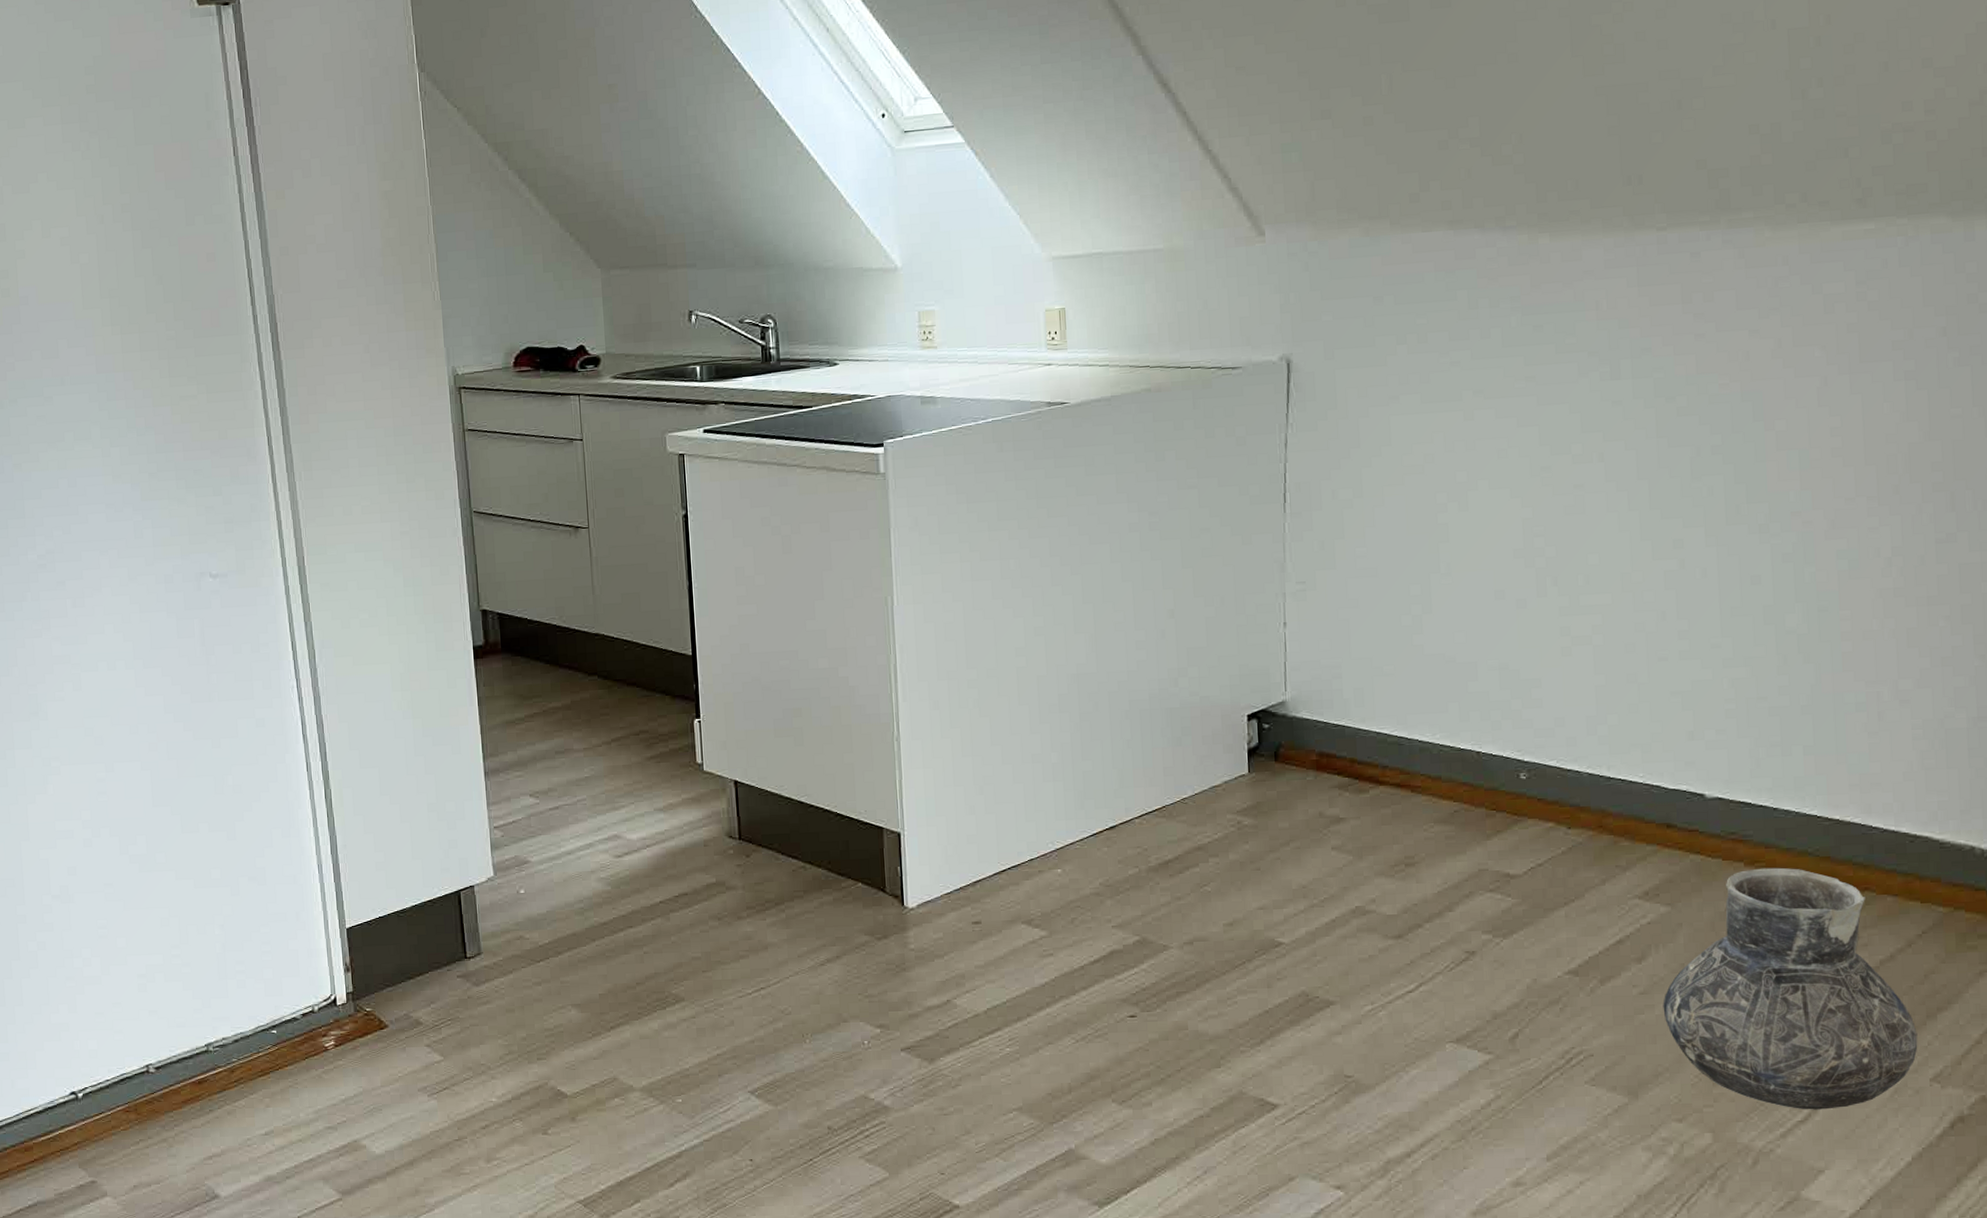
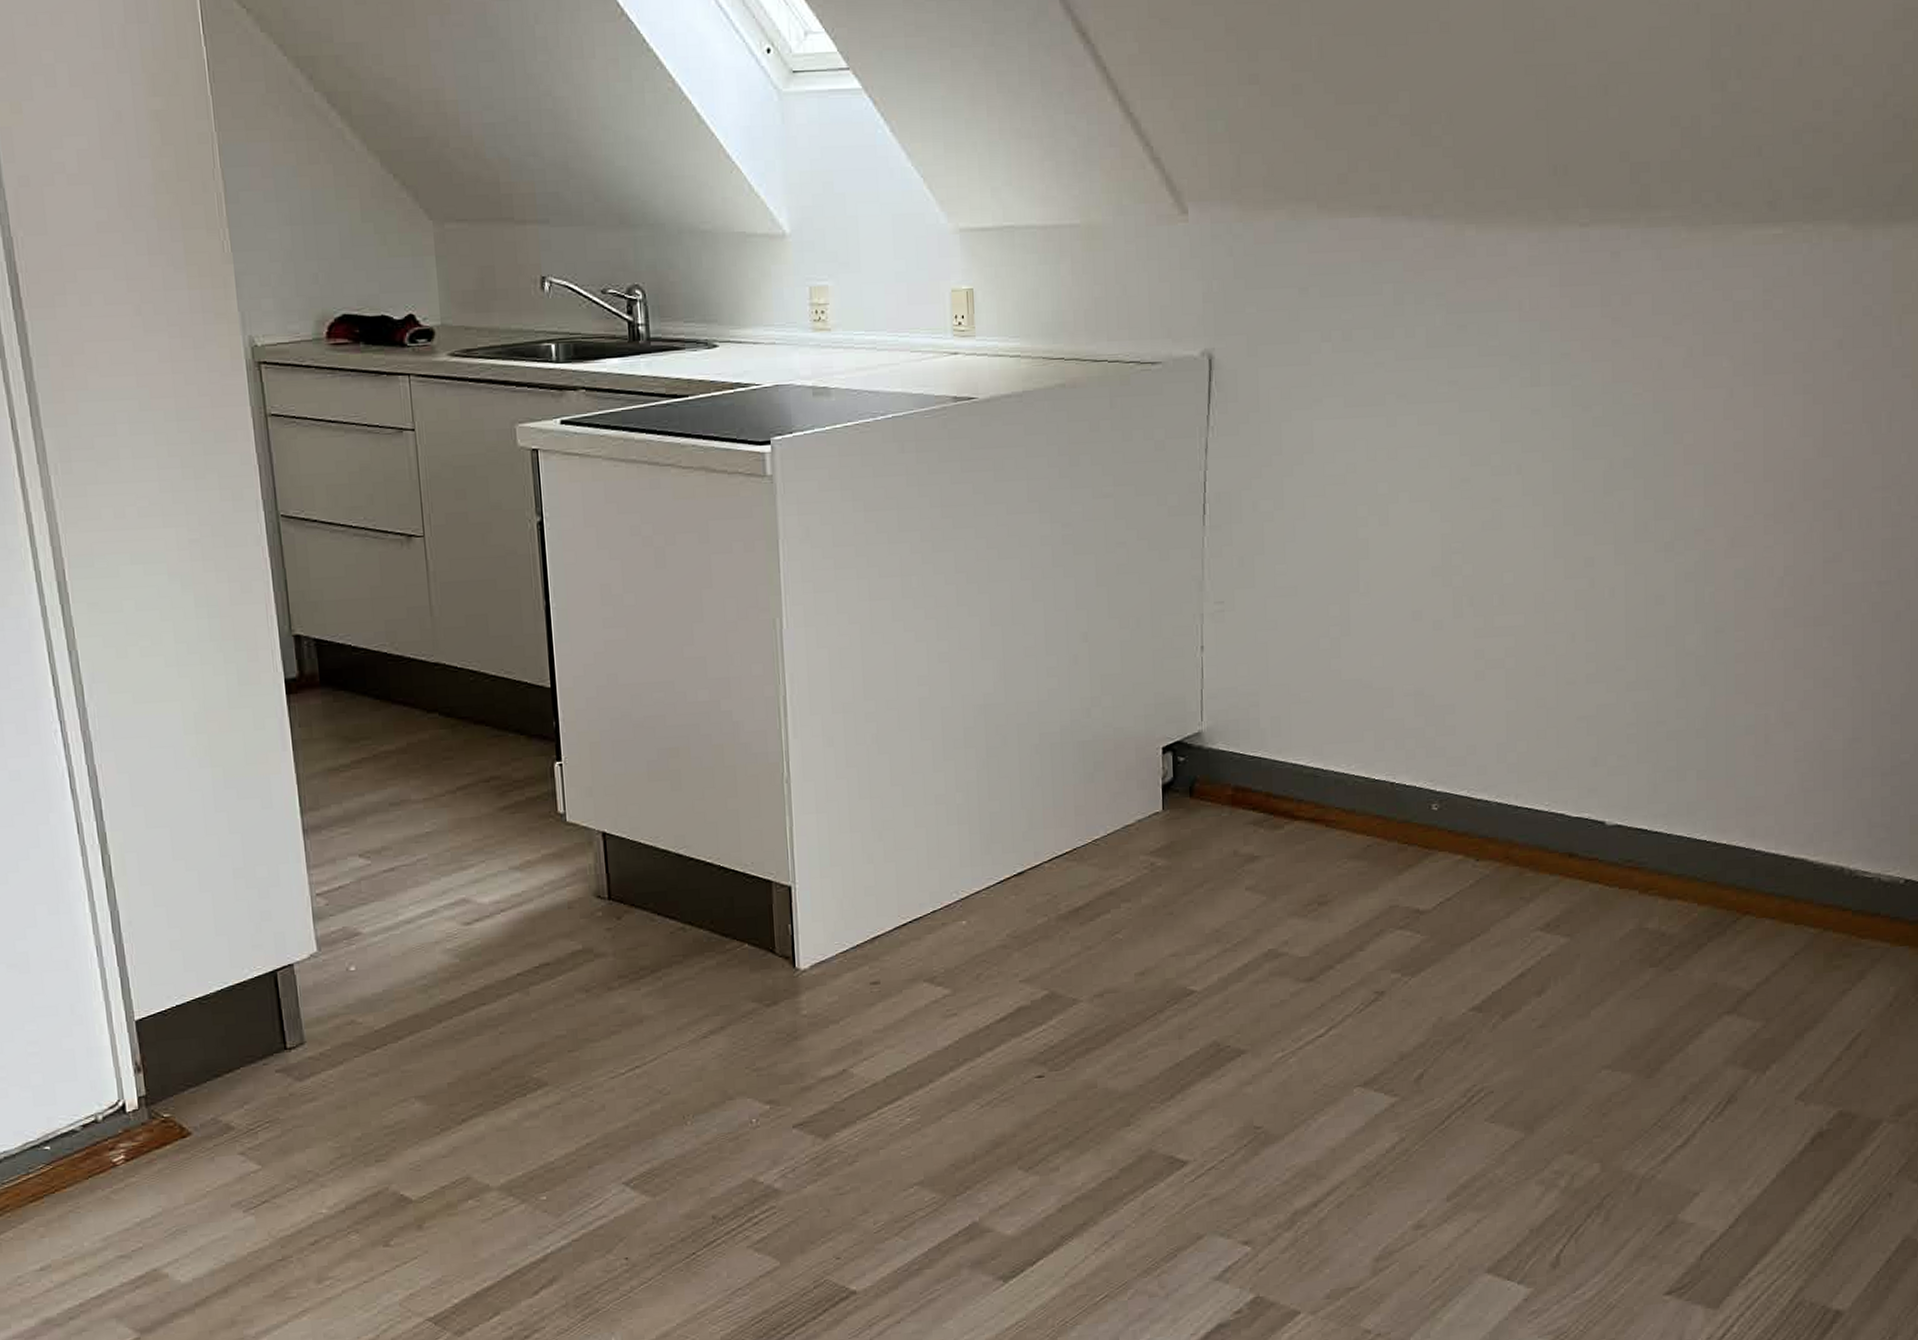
vase: present [1663,867,1918,1110] -> none [1559,894,1786,1135]

